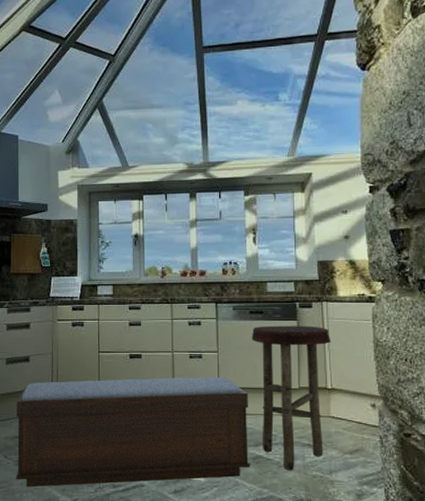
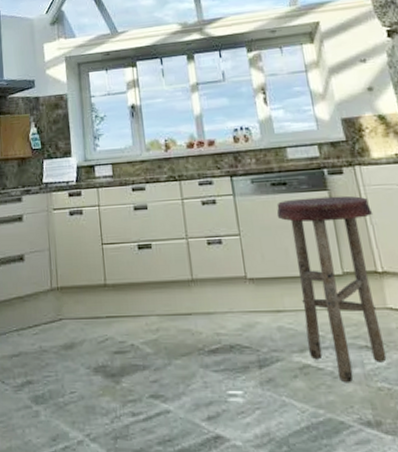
bench: present [16,376,250,487] -> none [12,265,297,420]

